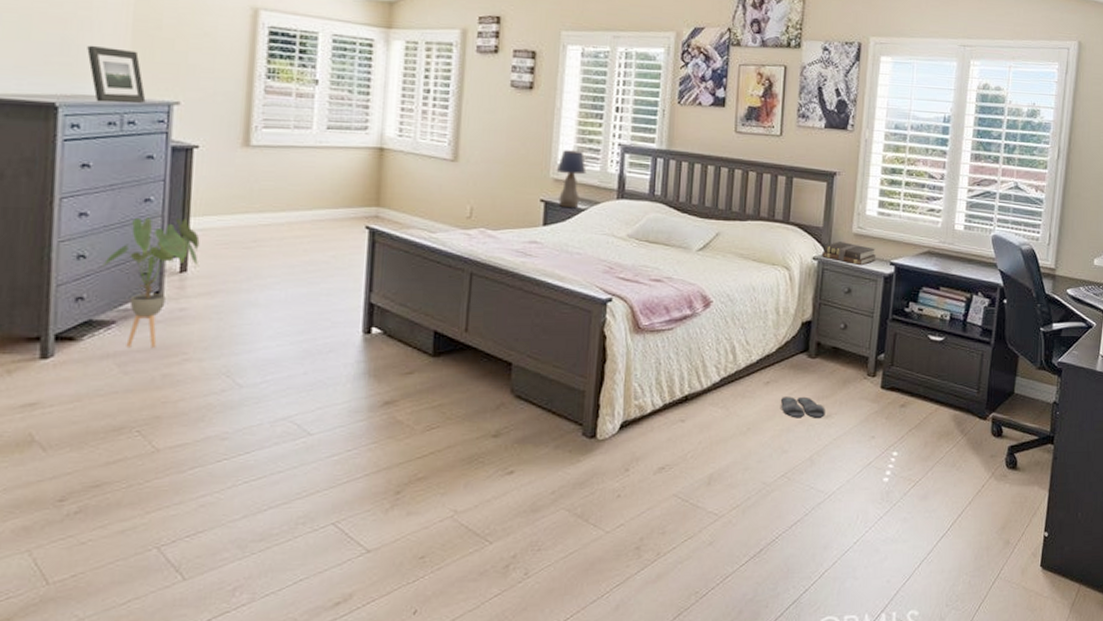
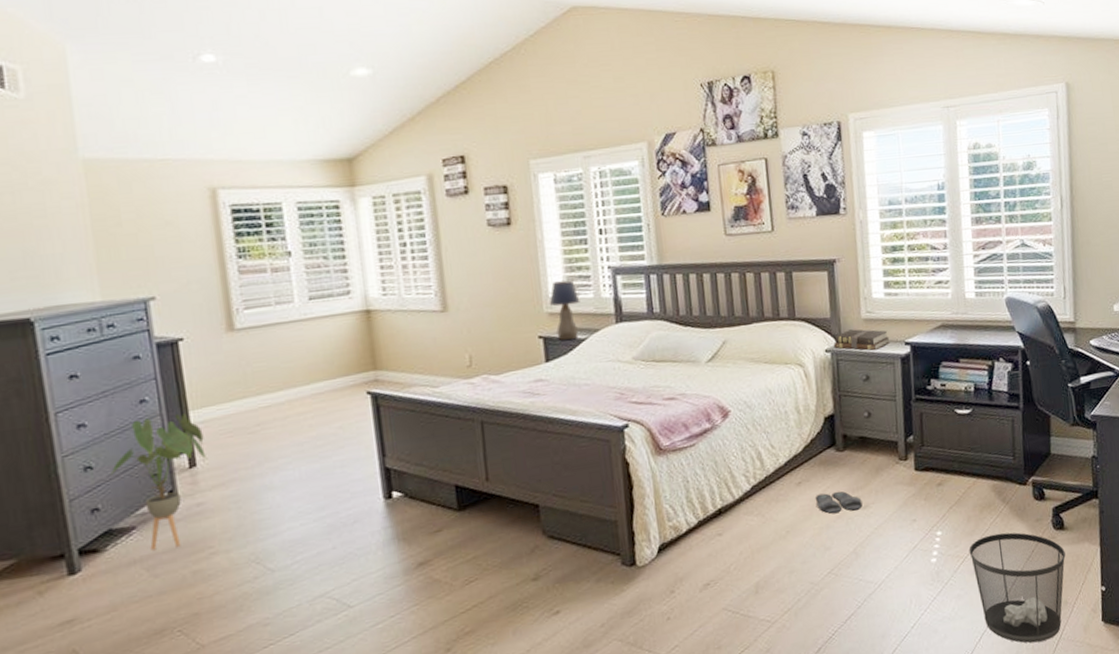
picture frame: present [87,45,146,104] -> none [50,252,121,310]
waste bin: none [921,463,1014,578] -> present [969,532,1066,643]

